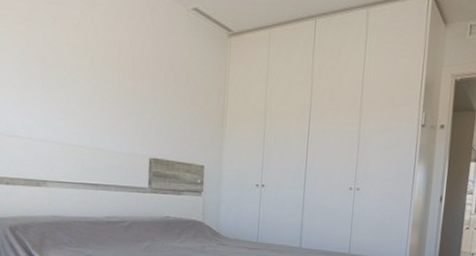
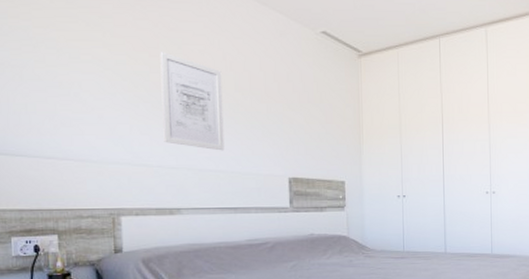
wall art: none [35,23,93,127] -> present [160,51,225,151]

